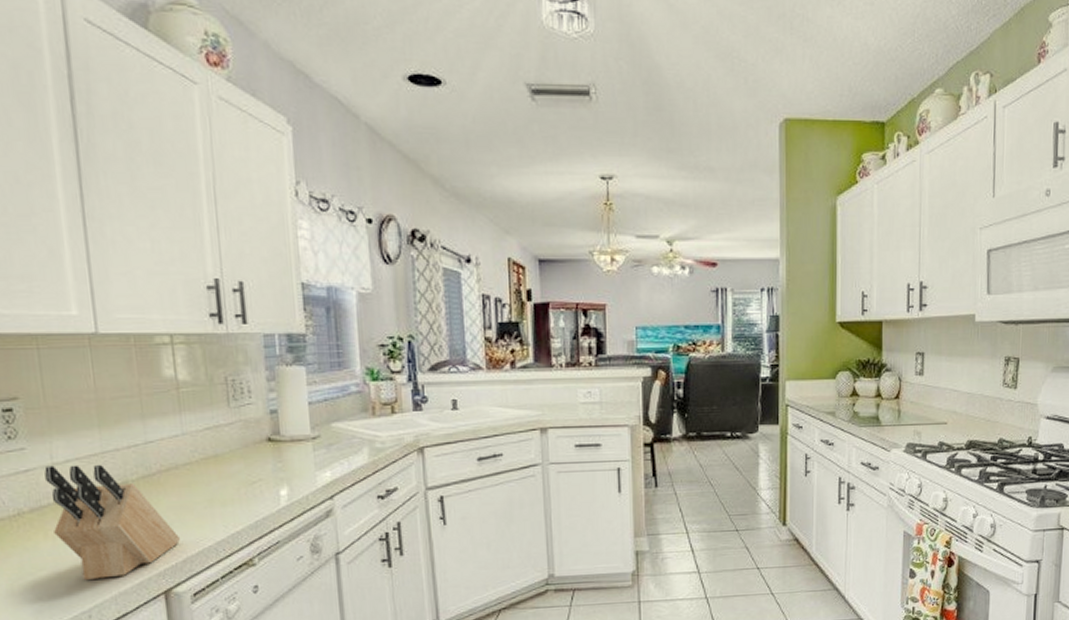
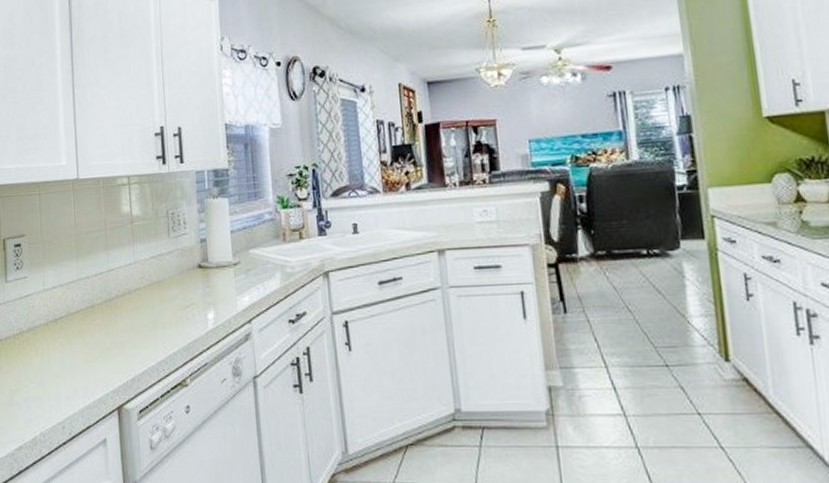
knife block: present [44,464,181,581] -> none [39,290,131,394]

